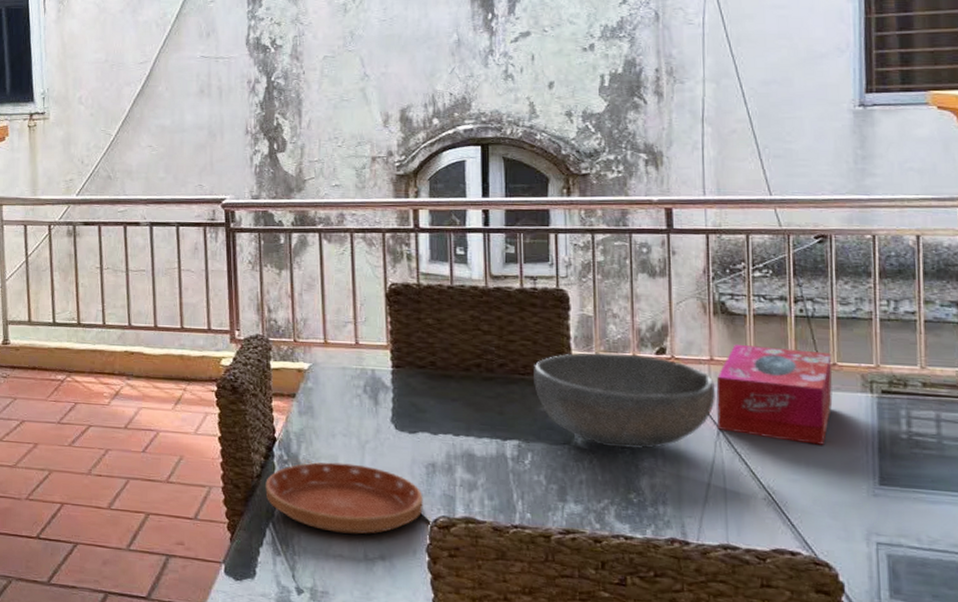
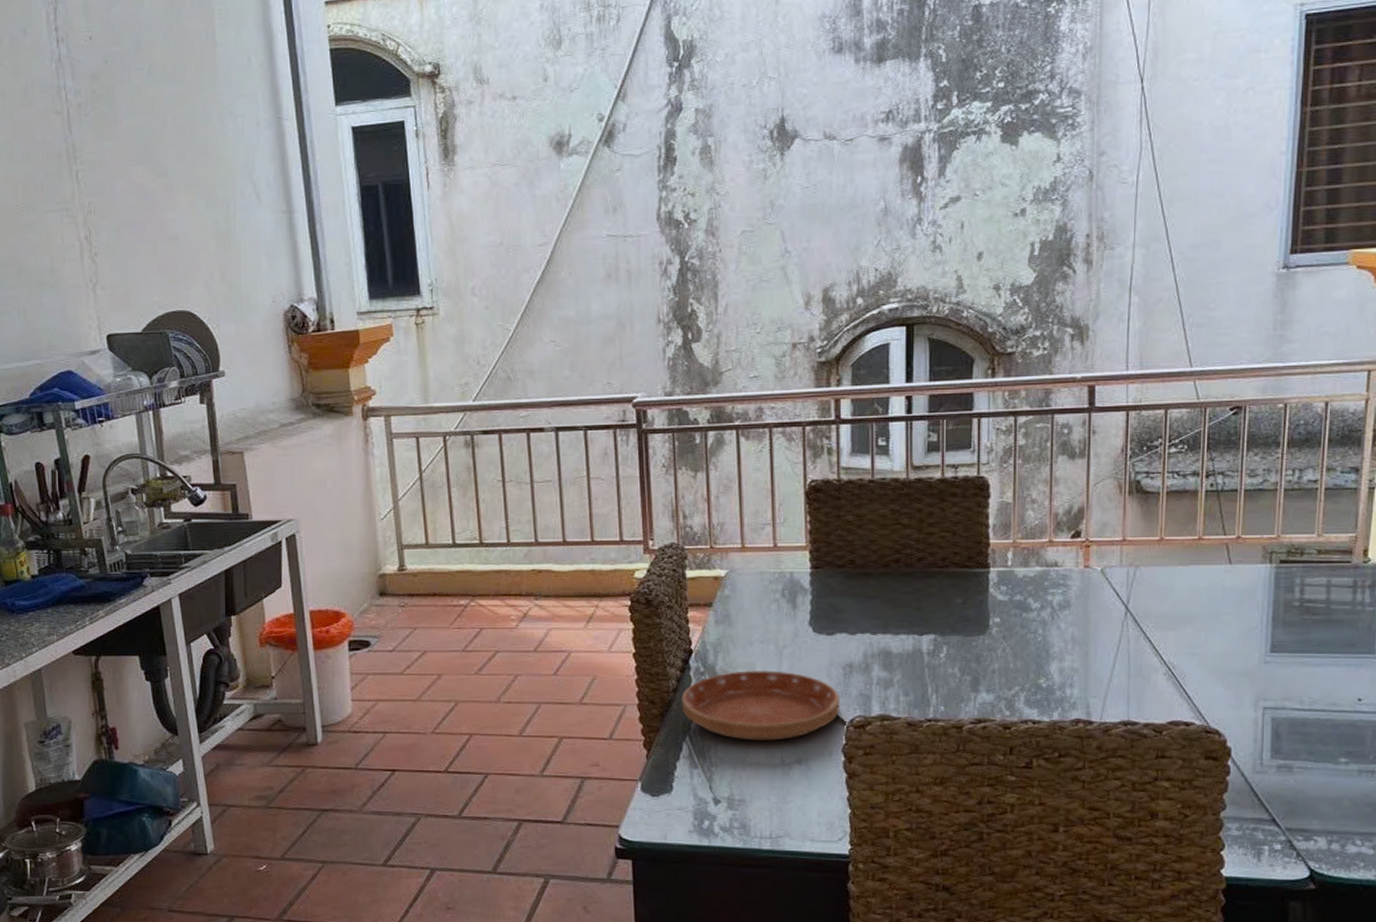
bowl: present [534,352,717,450] -> none [952,539,1127,635]
tissue box: present [716,344,833,445] -> none [1126,522,1237,618]

